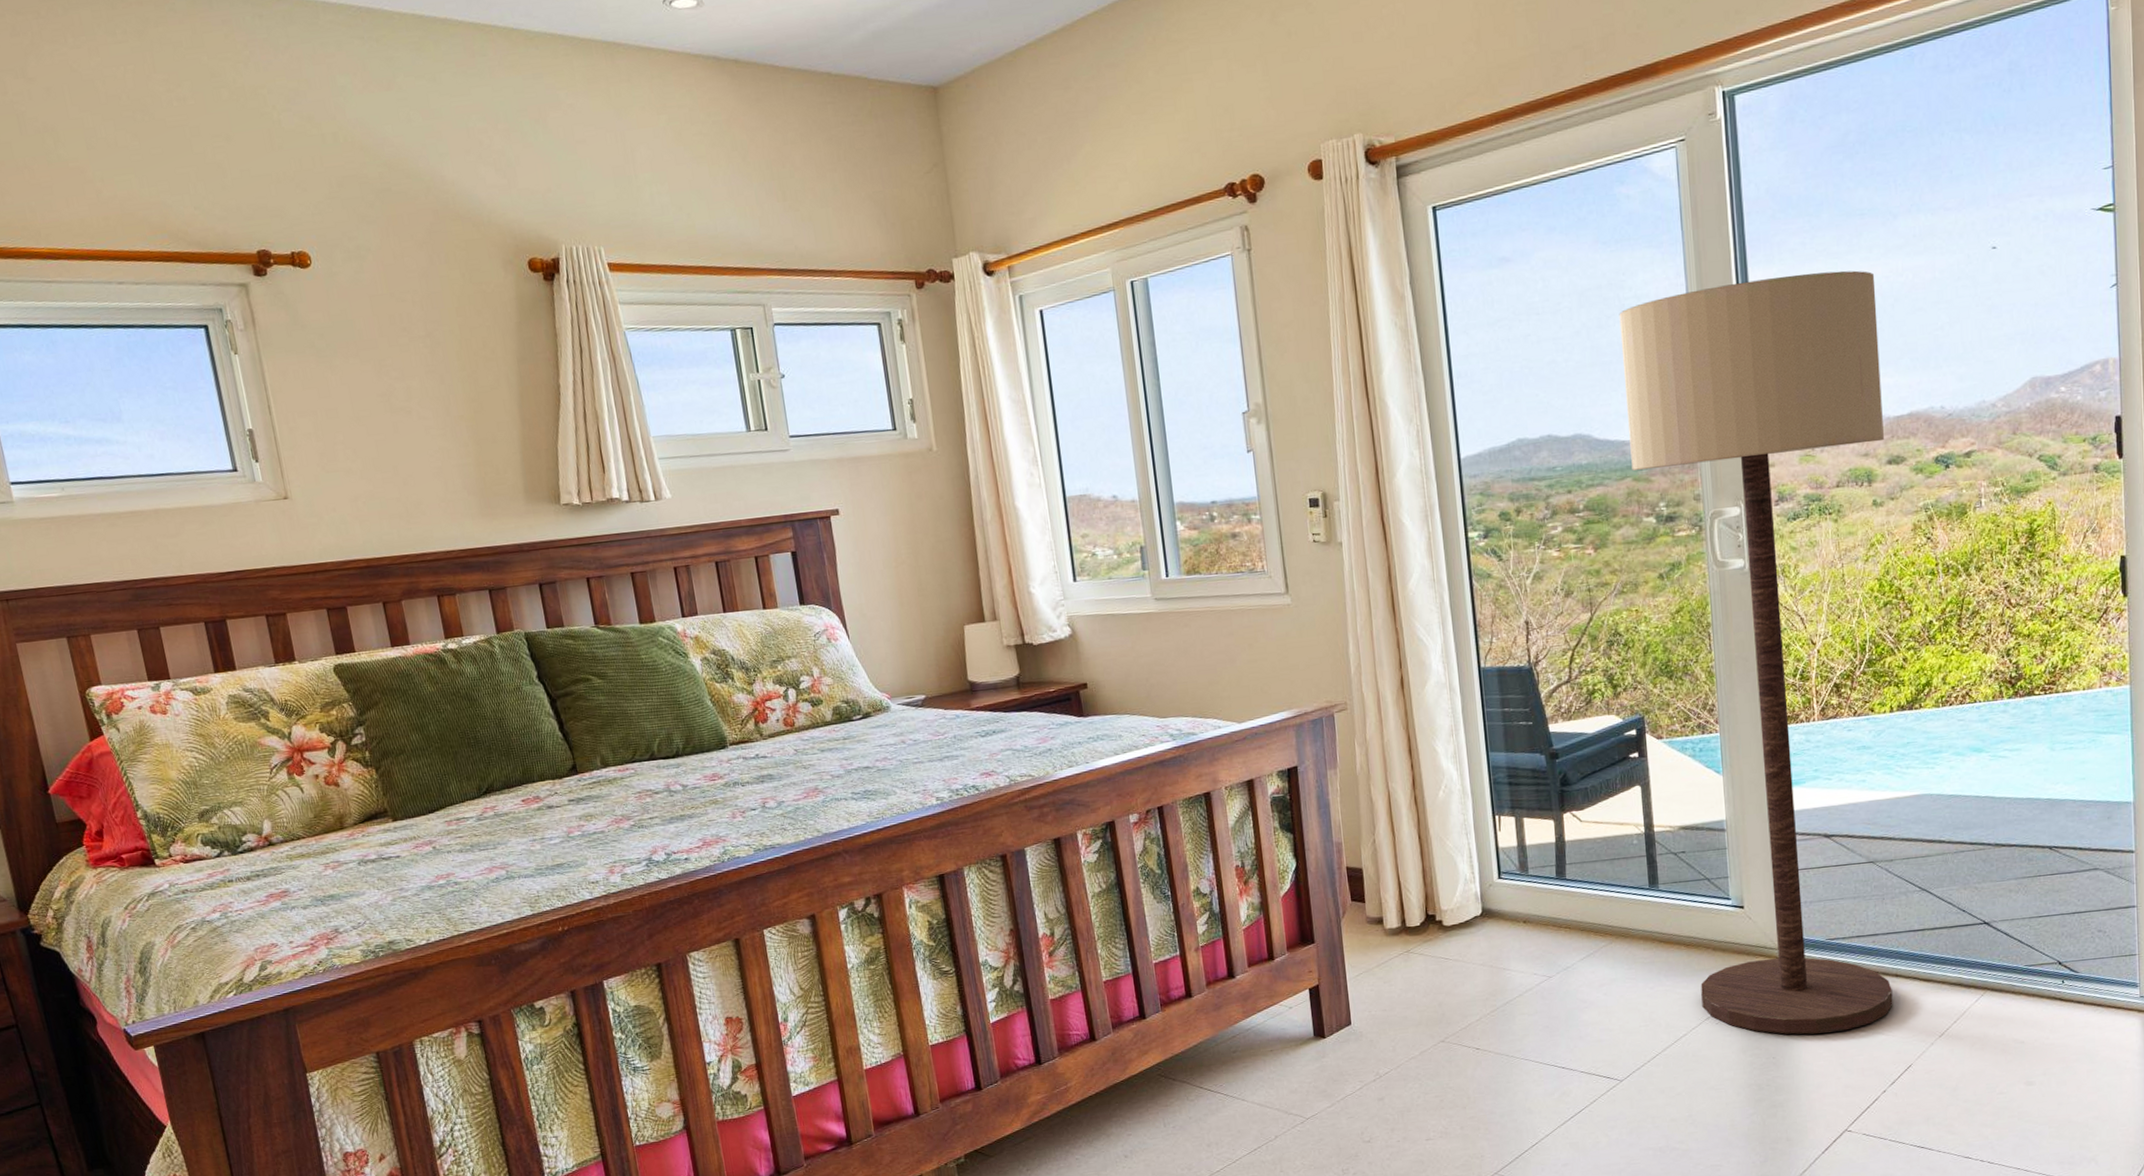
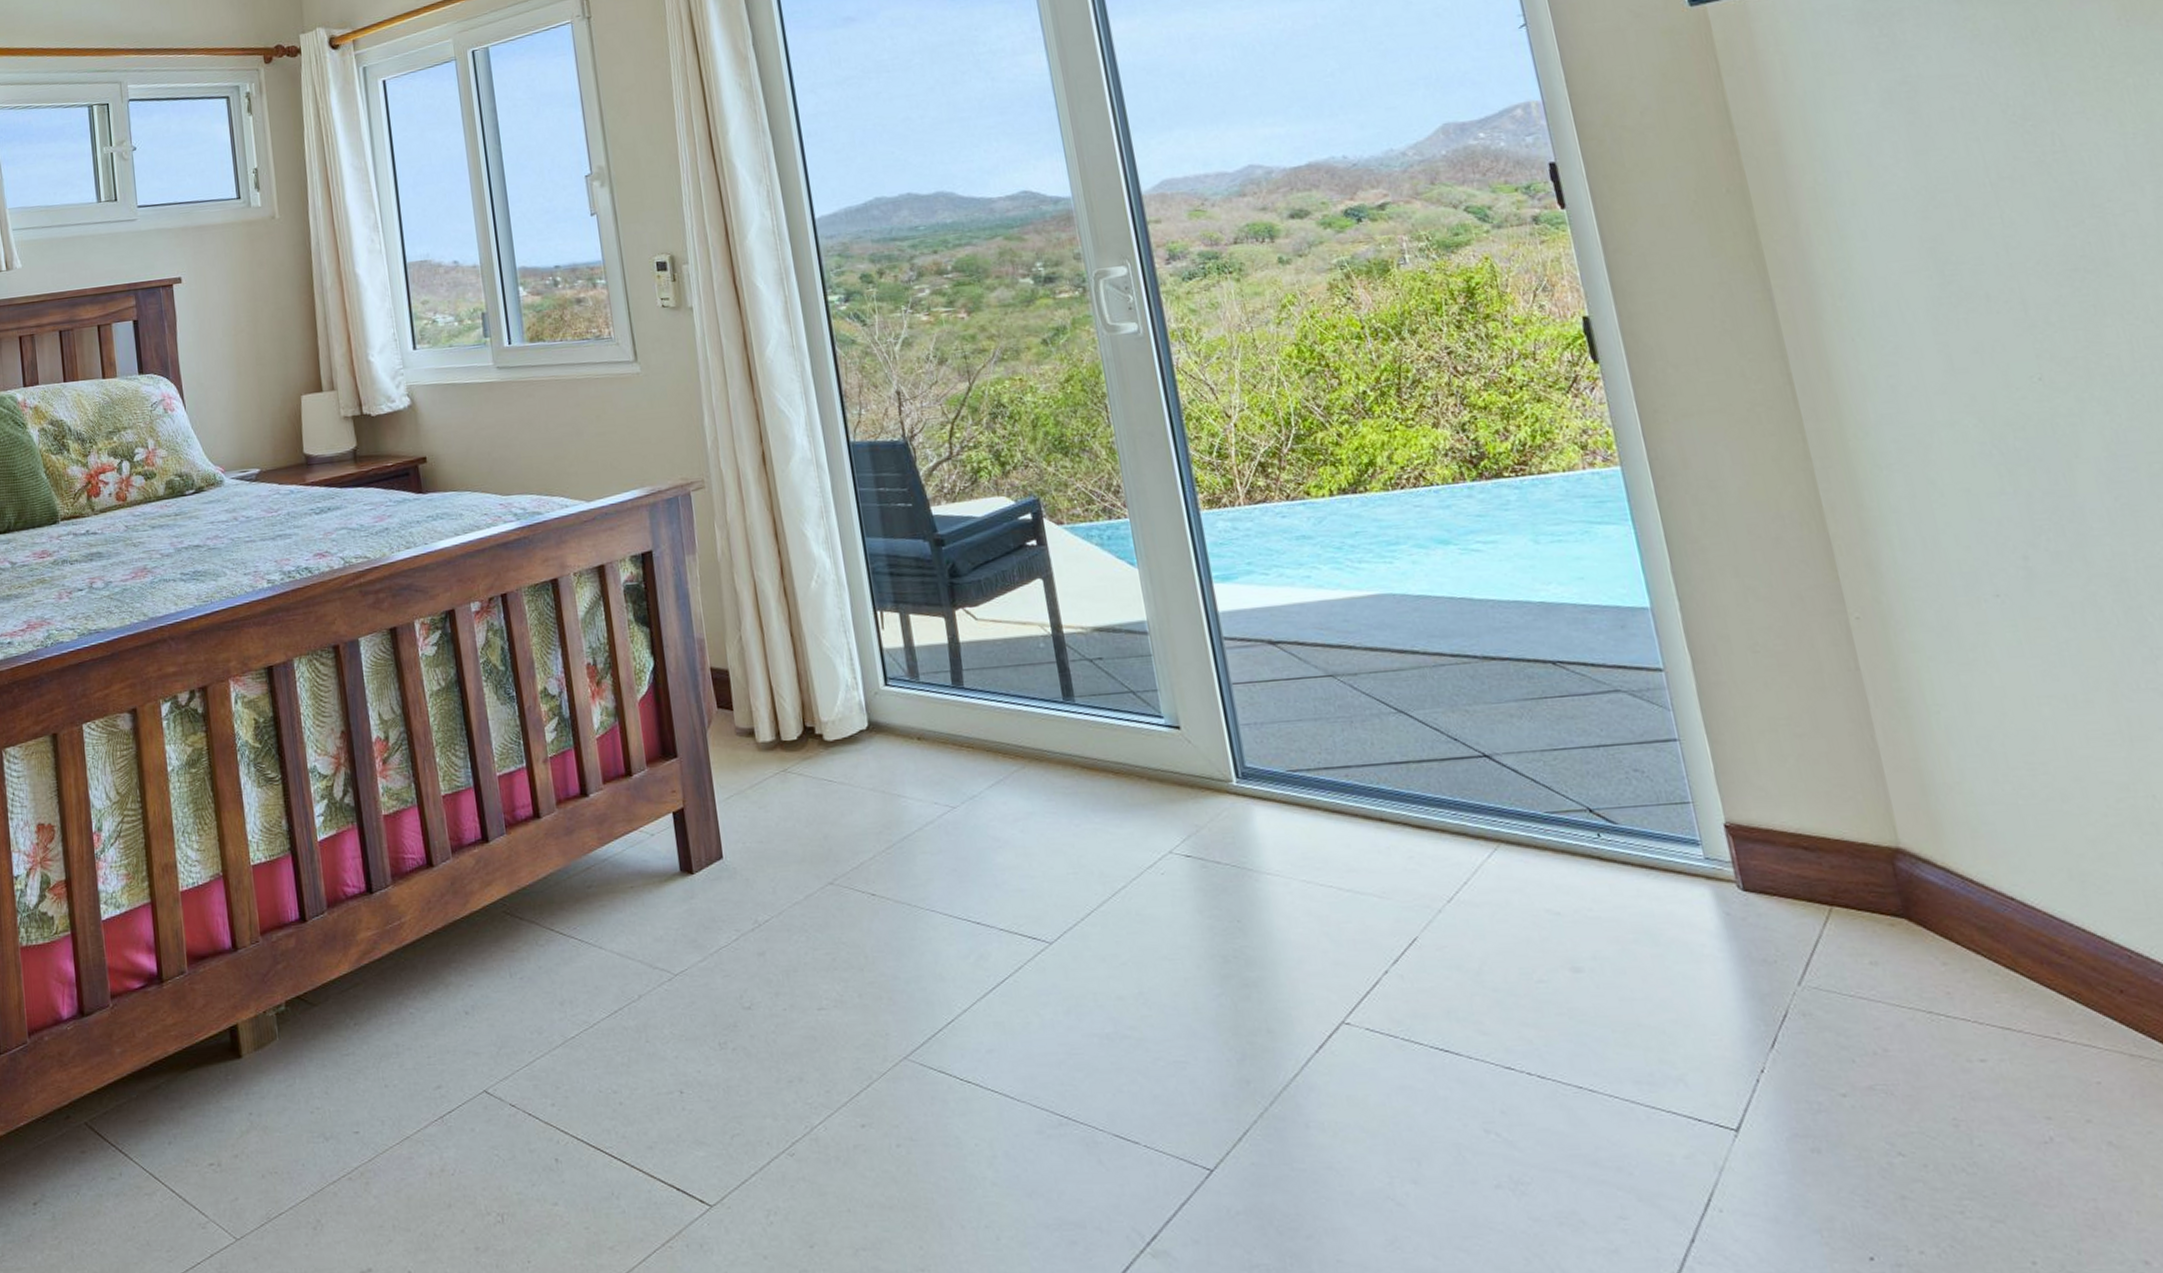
floor lamp: present [1619,270,1893,1035] -> none [974,19,1382,893]

